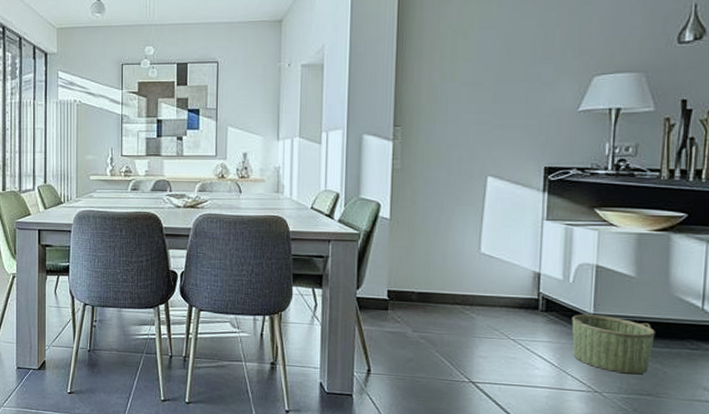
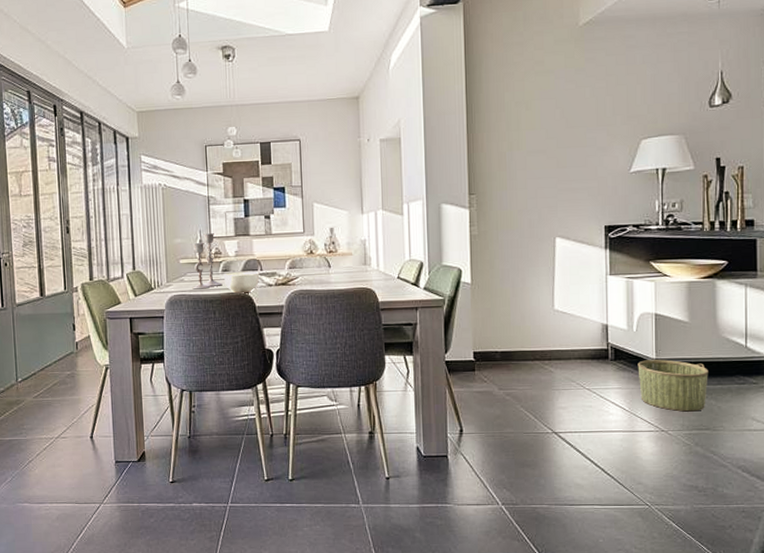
candlestick: none [101,151,131,206] -> present [192,233,222,289]
bowl: none [132,191,169,213] -> present [223,271,260,294]

